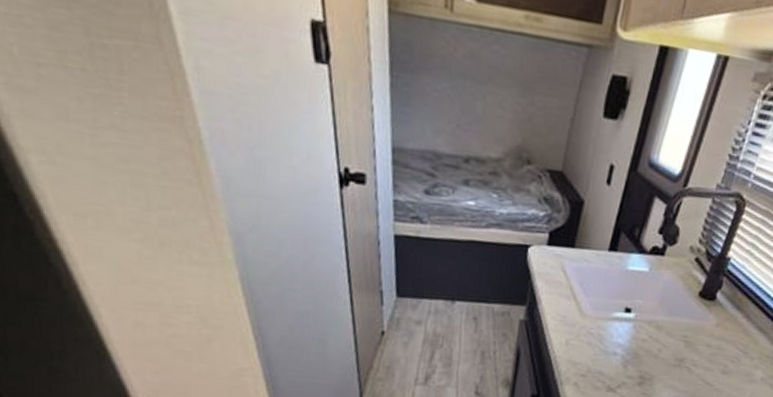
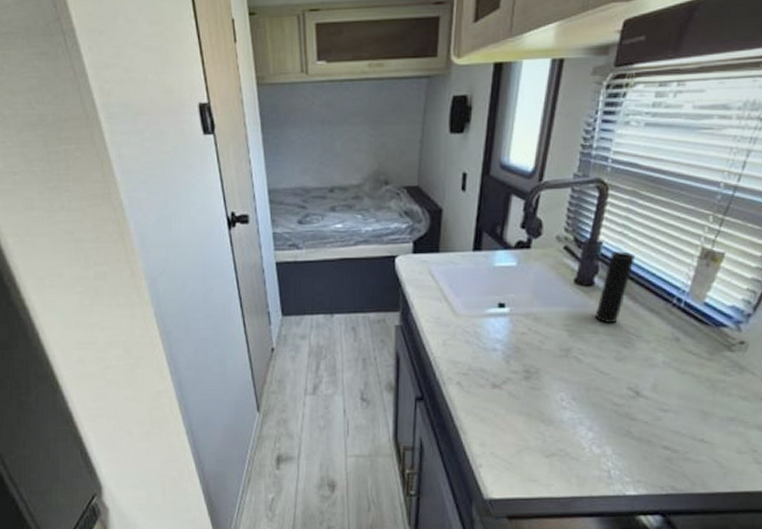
cup: none [711,269,757,339] -> present [594,251,636,324]

